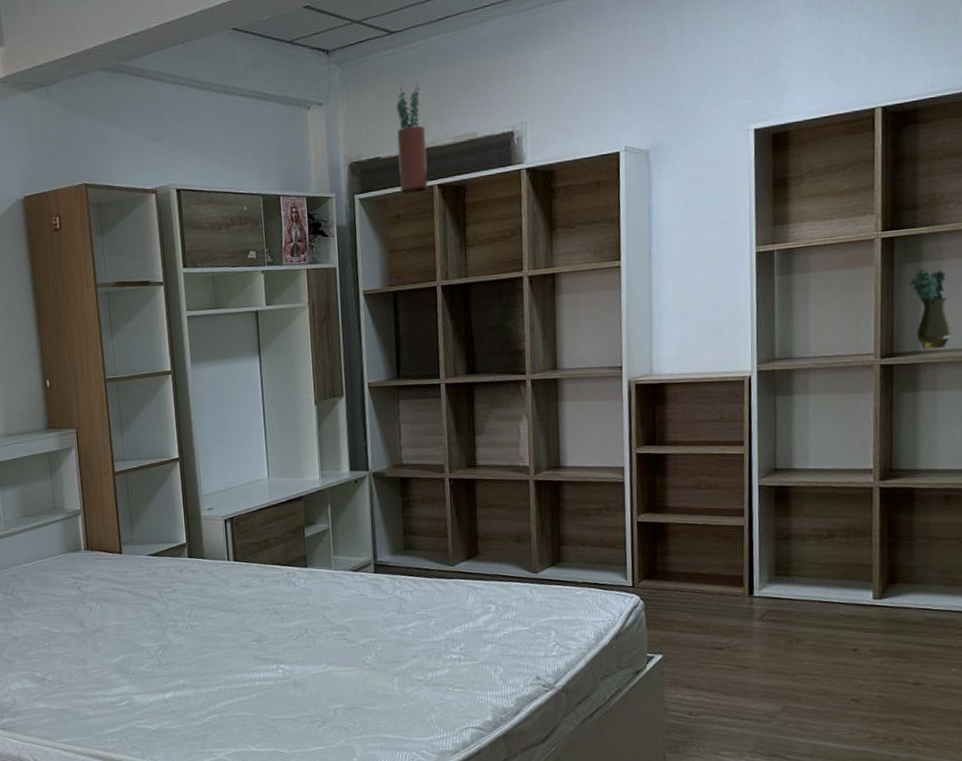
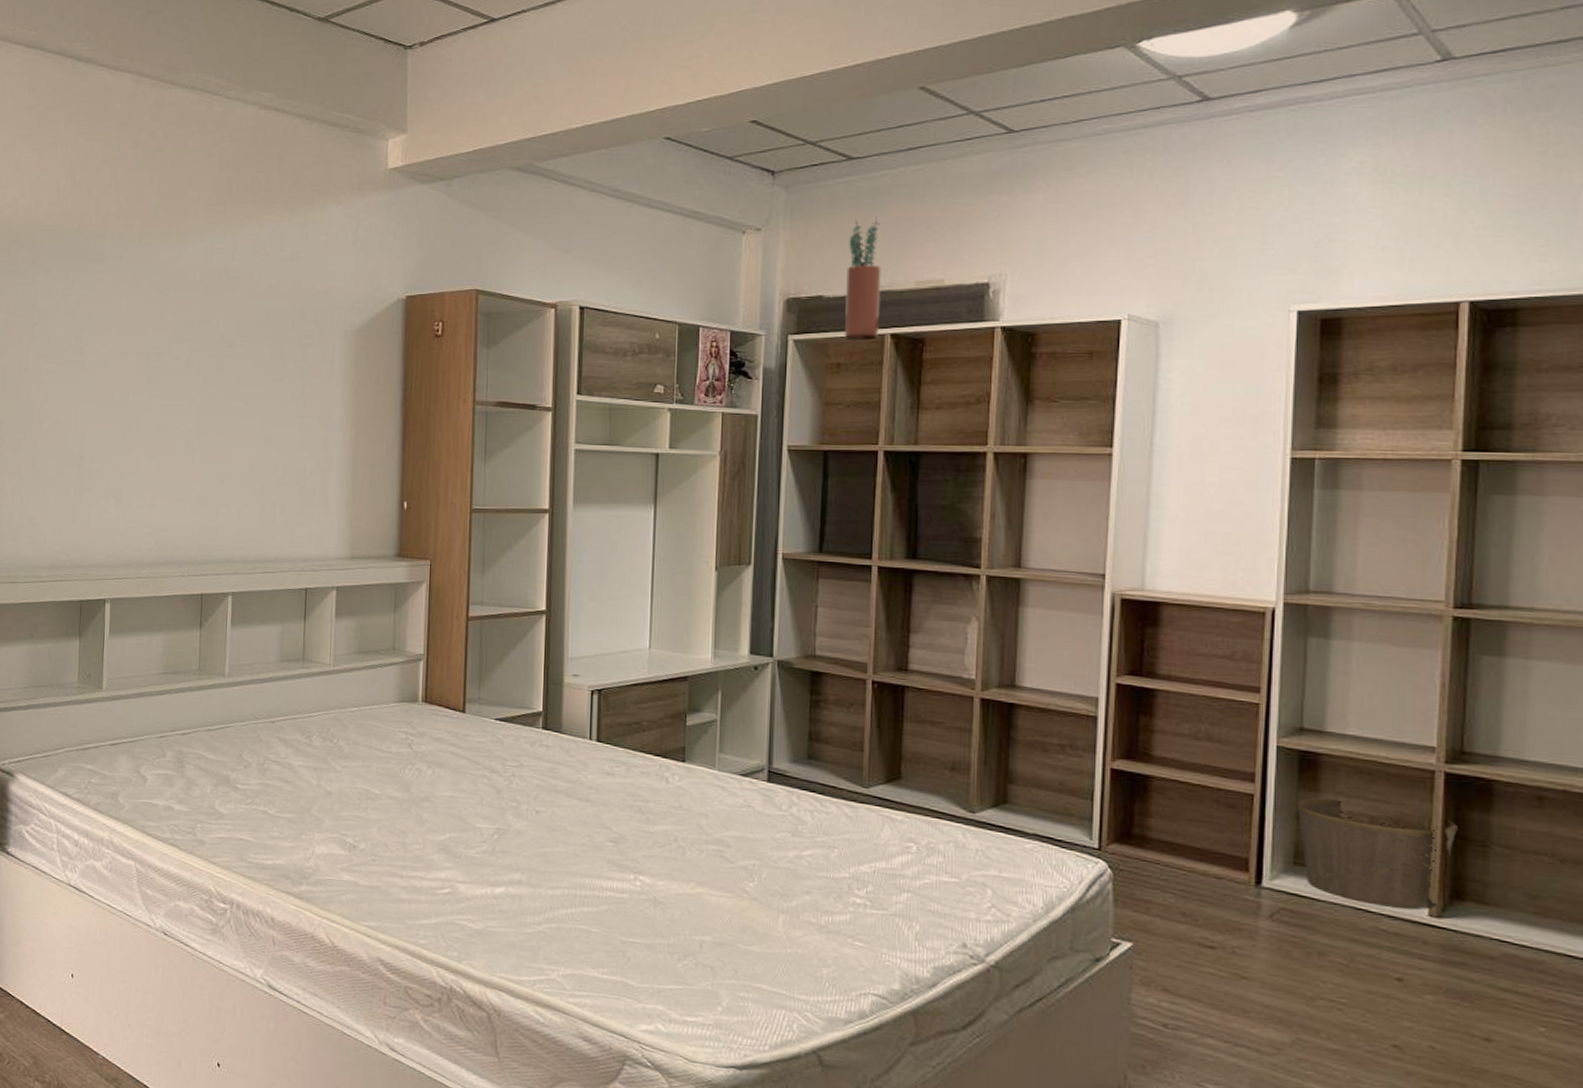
basket: none [775,519,891,597] -> present [1296,793,1458,910]
vase: present [910,267,951,350] -> none [1498,501,1554,607]

